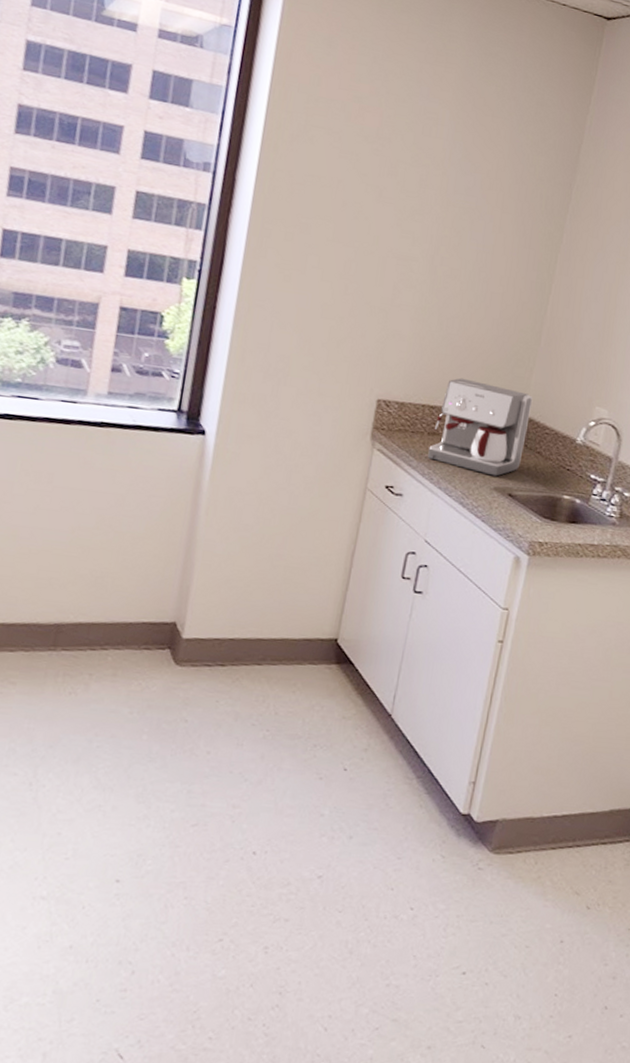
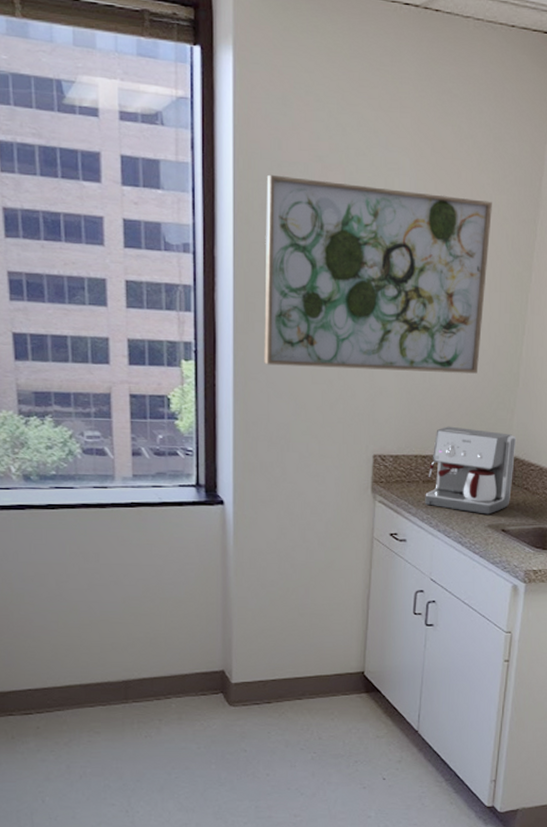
wall art: none [272,108,529,327] -> present [264,174,492,374]

